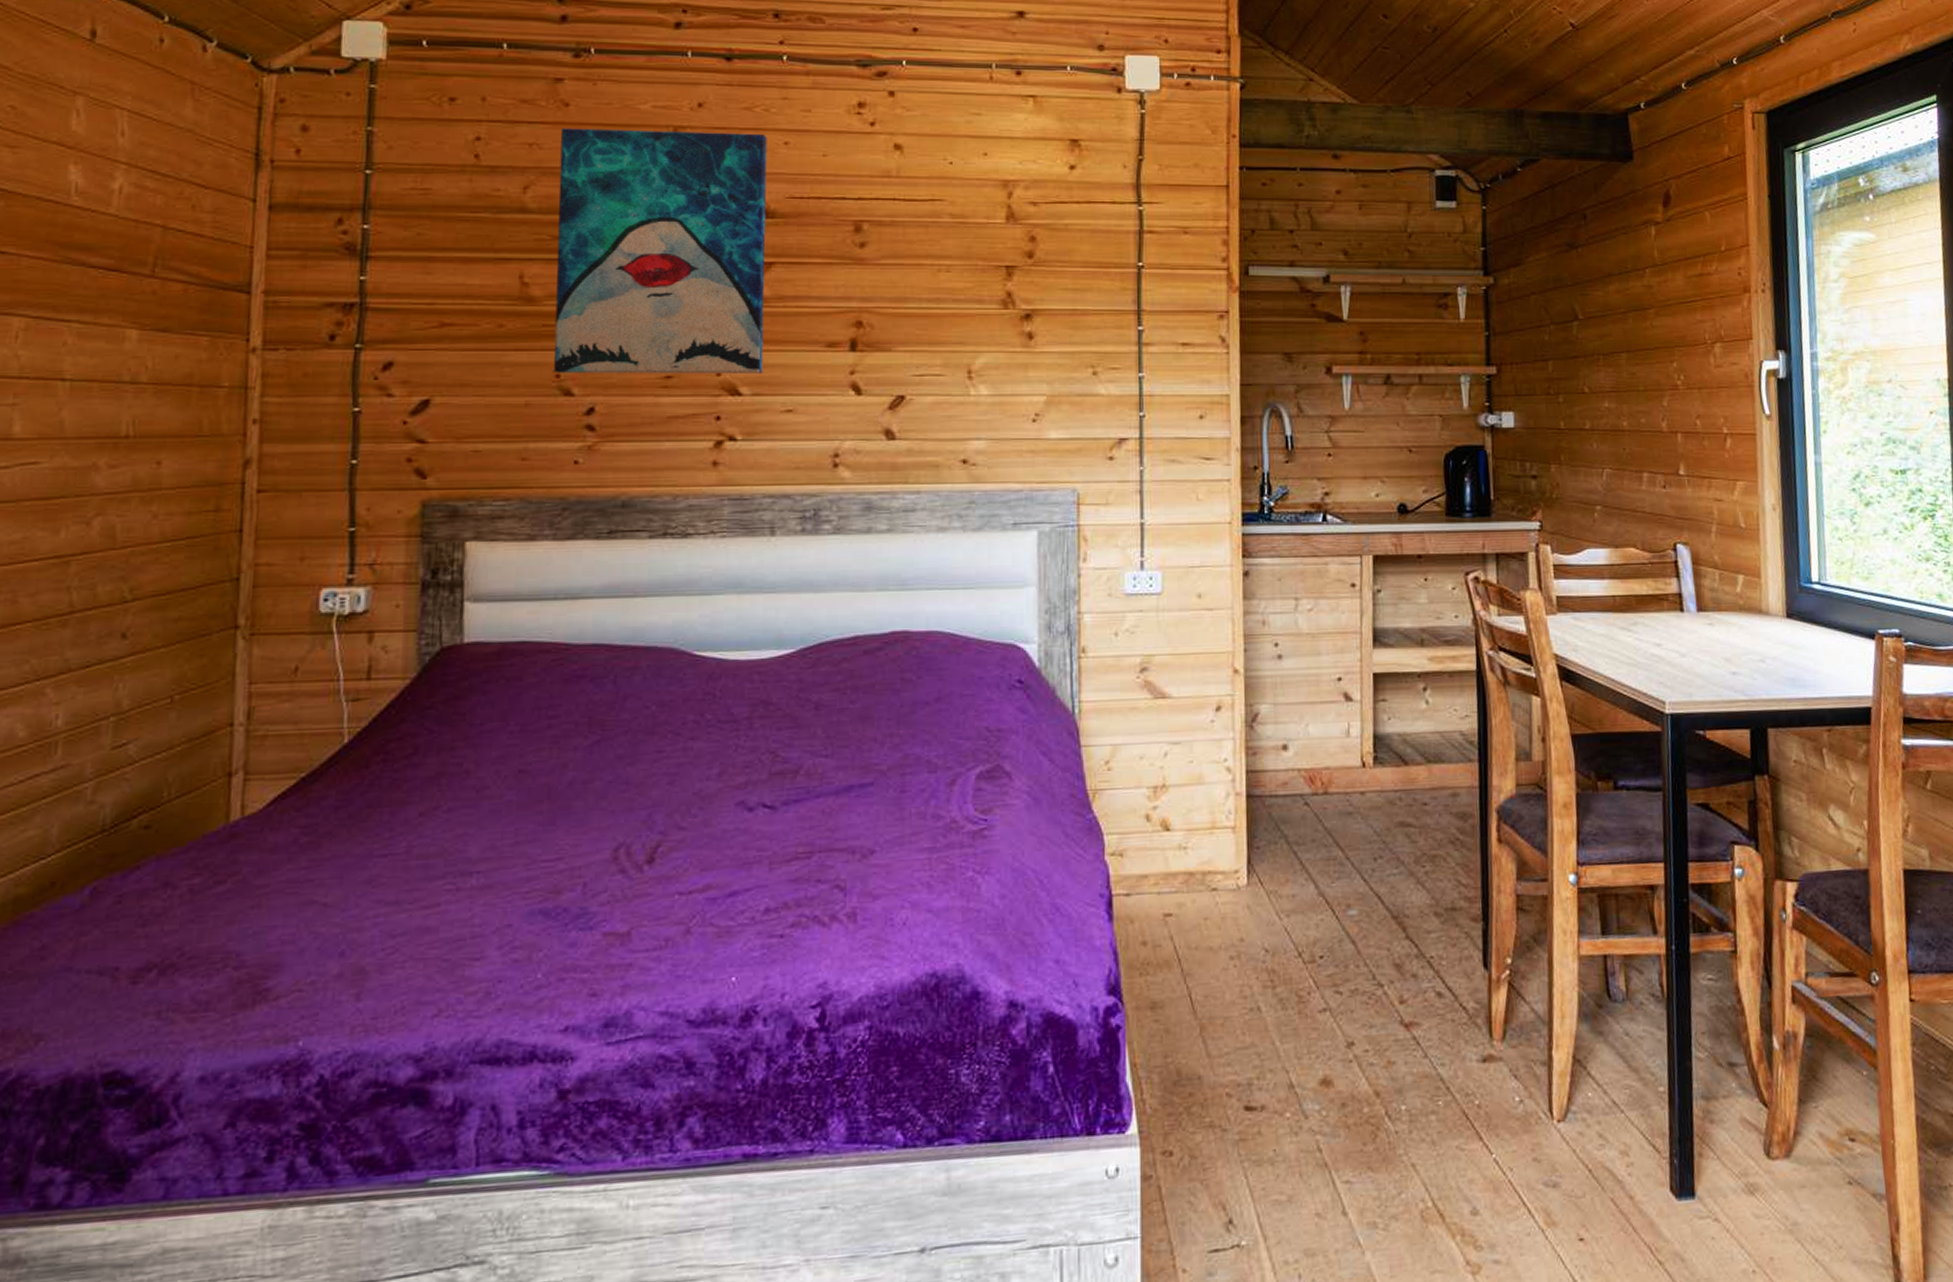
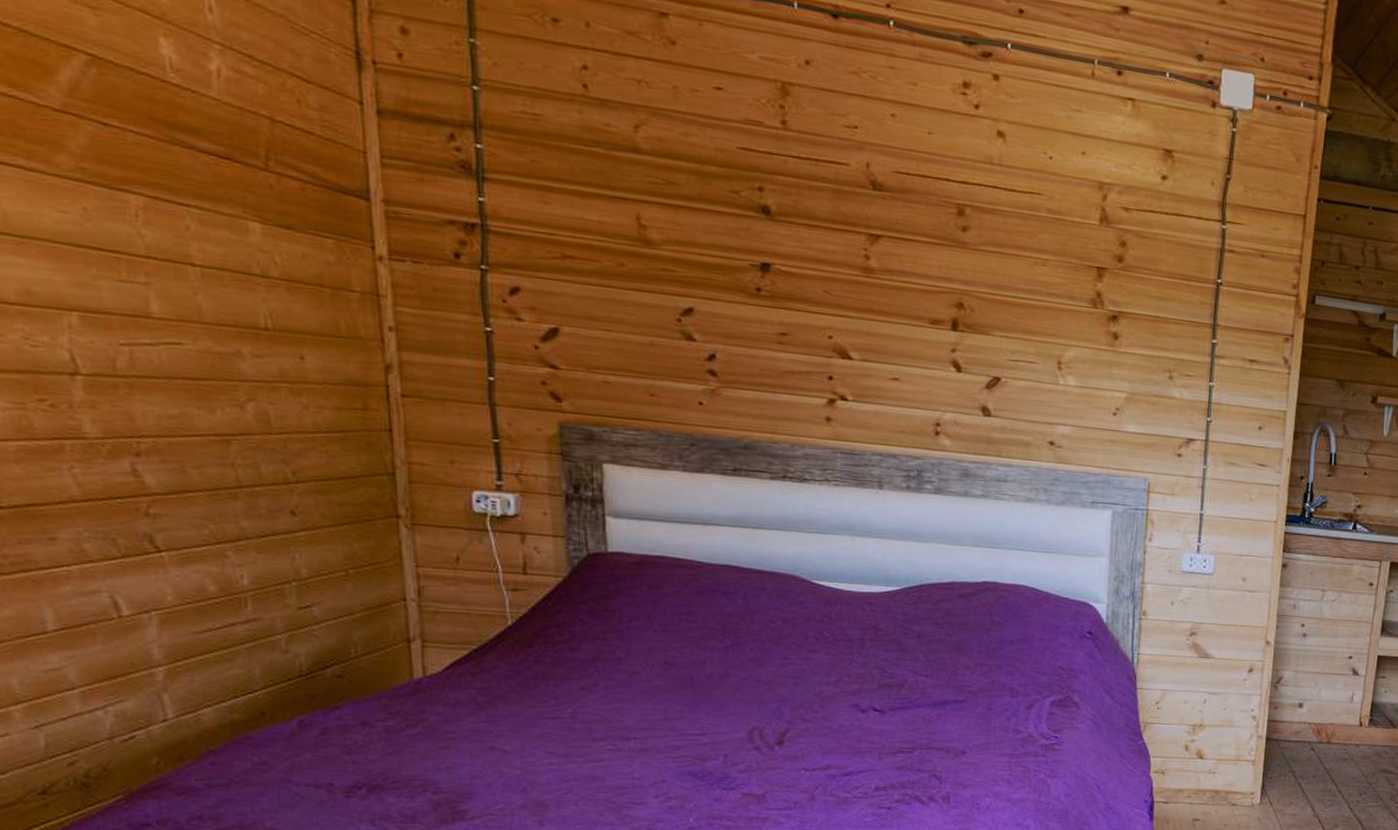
wall art: present [553,128,767,375] -> none [668,67,874,342]

